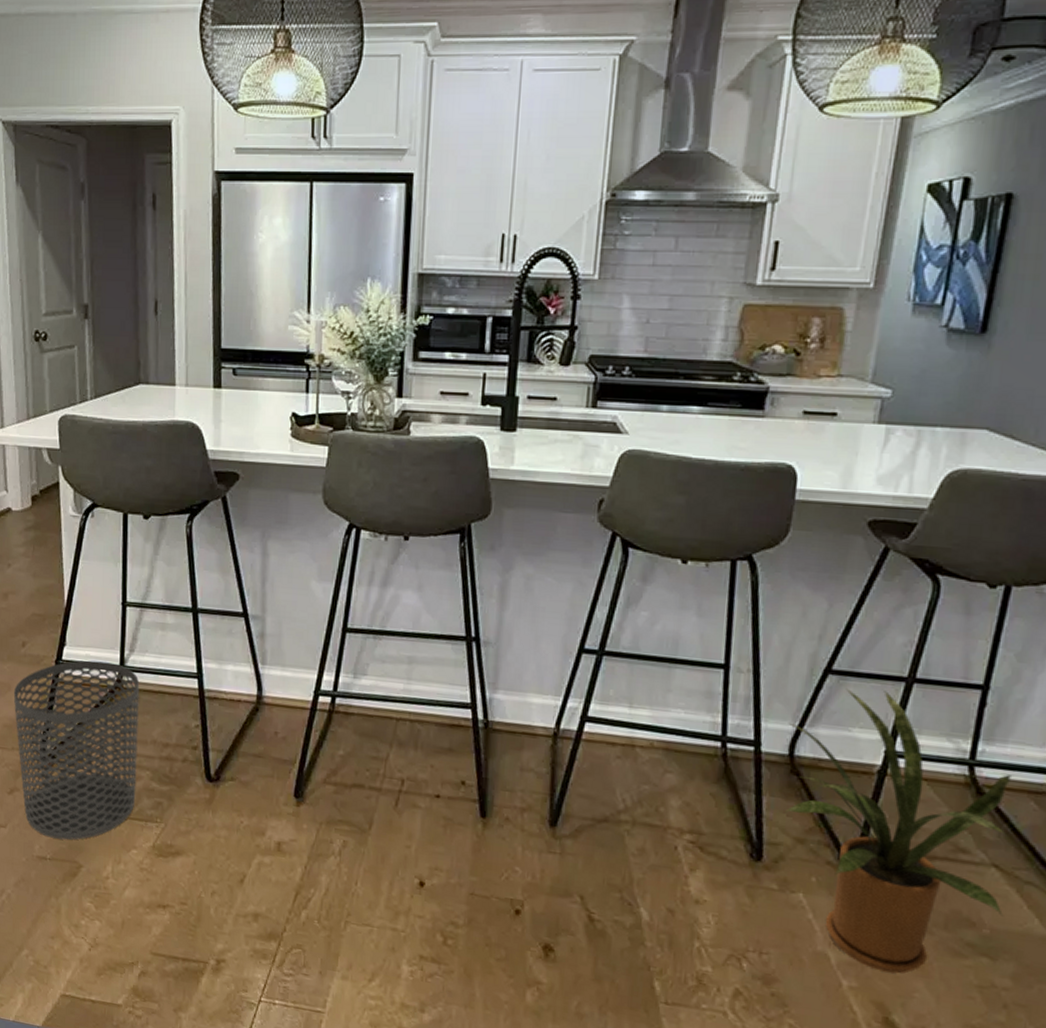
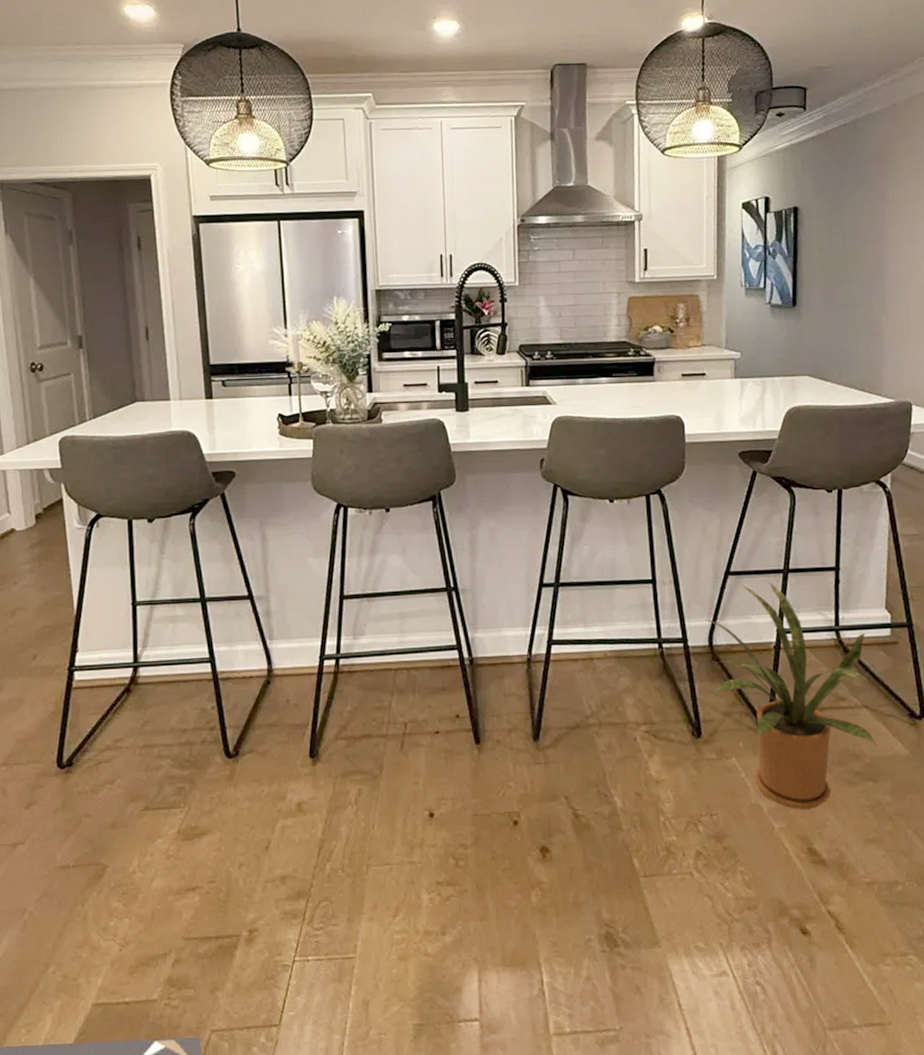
waste bin: present [13,660,140,840] -> none [26,661,158,845]

